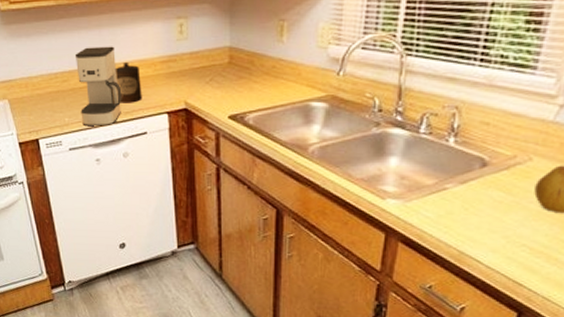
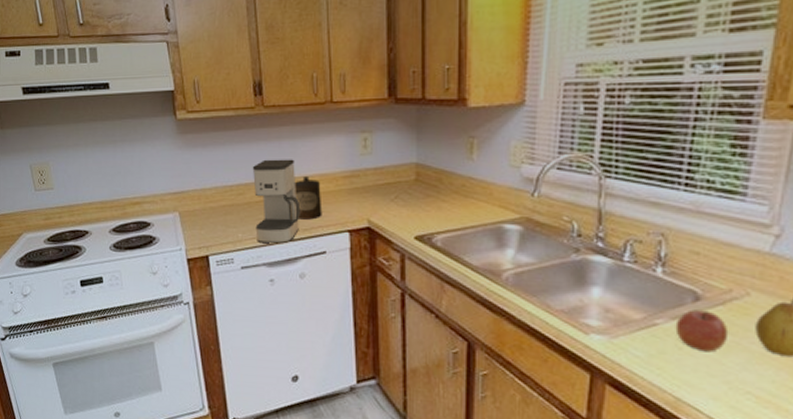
fruit: none [463,175,511,212] -> present [675,309,729,353]

